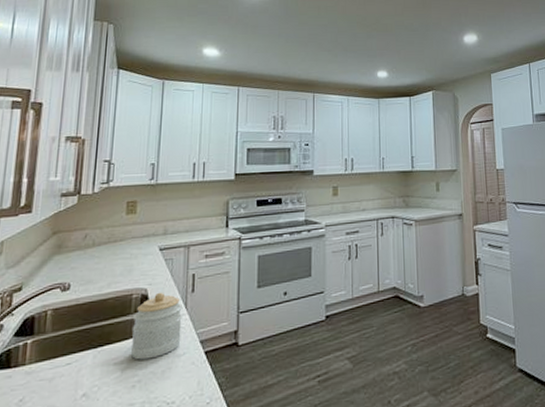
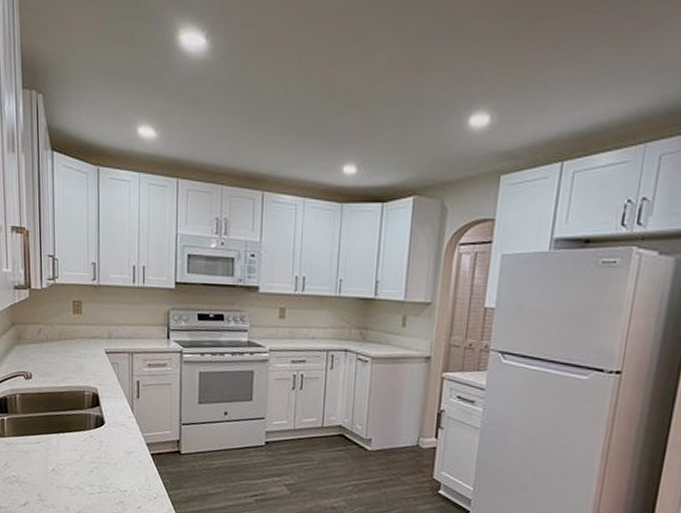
jar: present [130,292,182,360] -> none [86,393,129,451]

